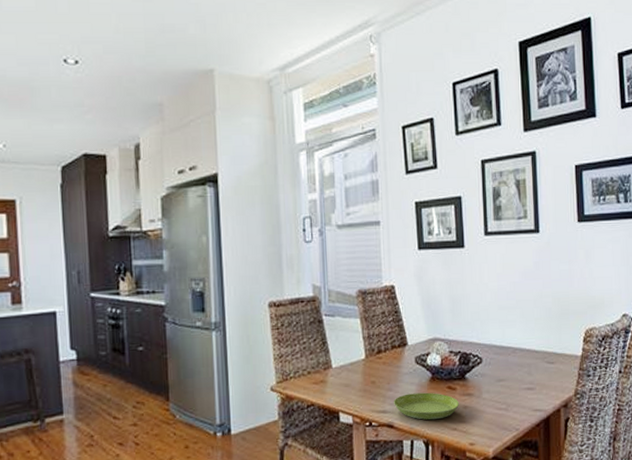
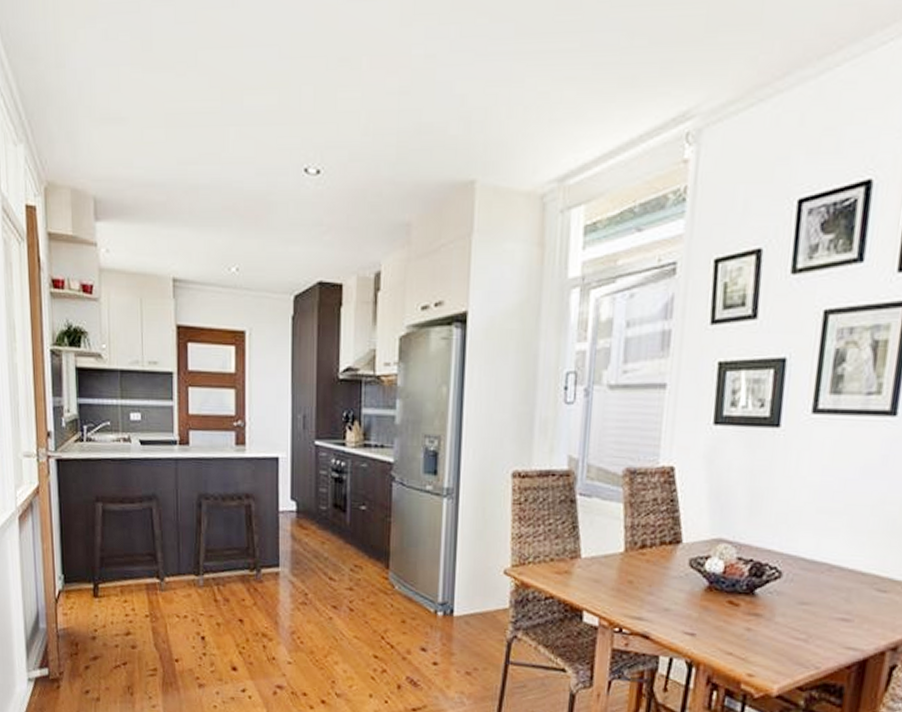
saucer: present [394,392,459,420] -> none [653,601,741,639]

